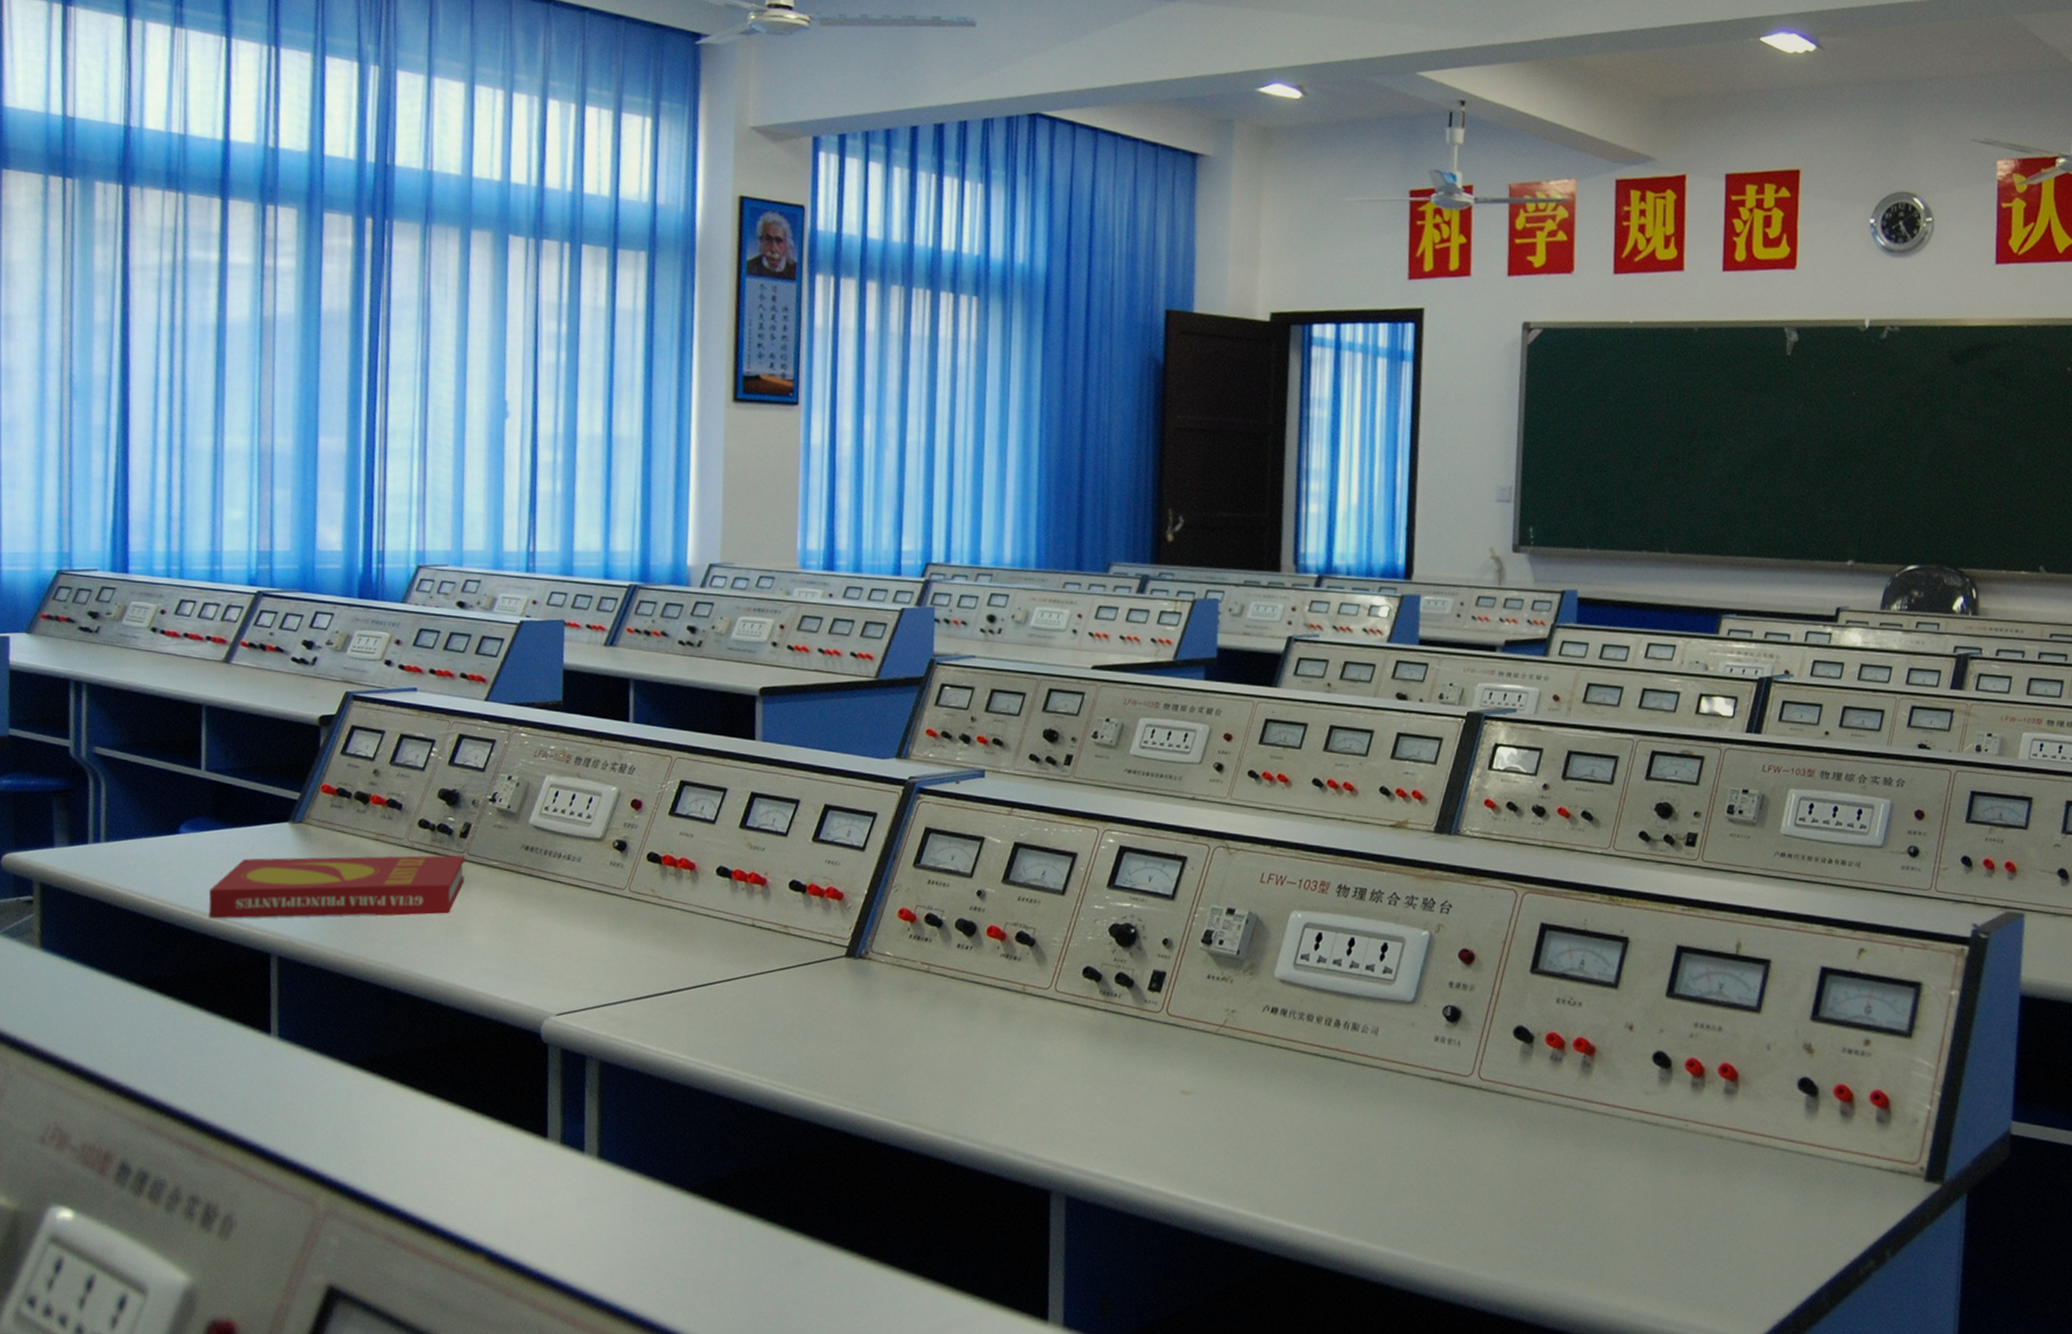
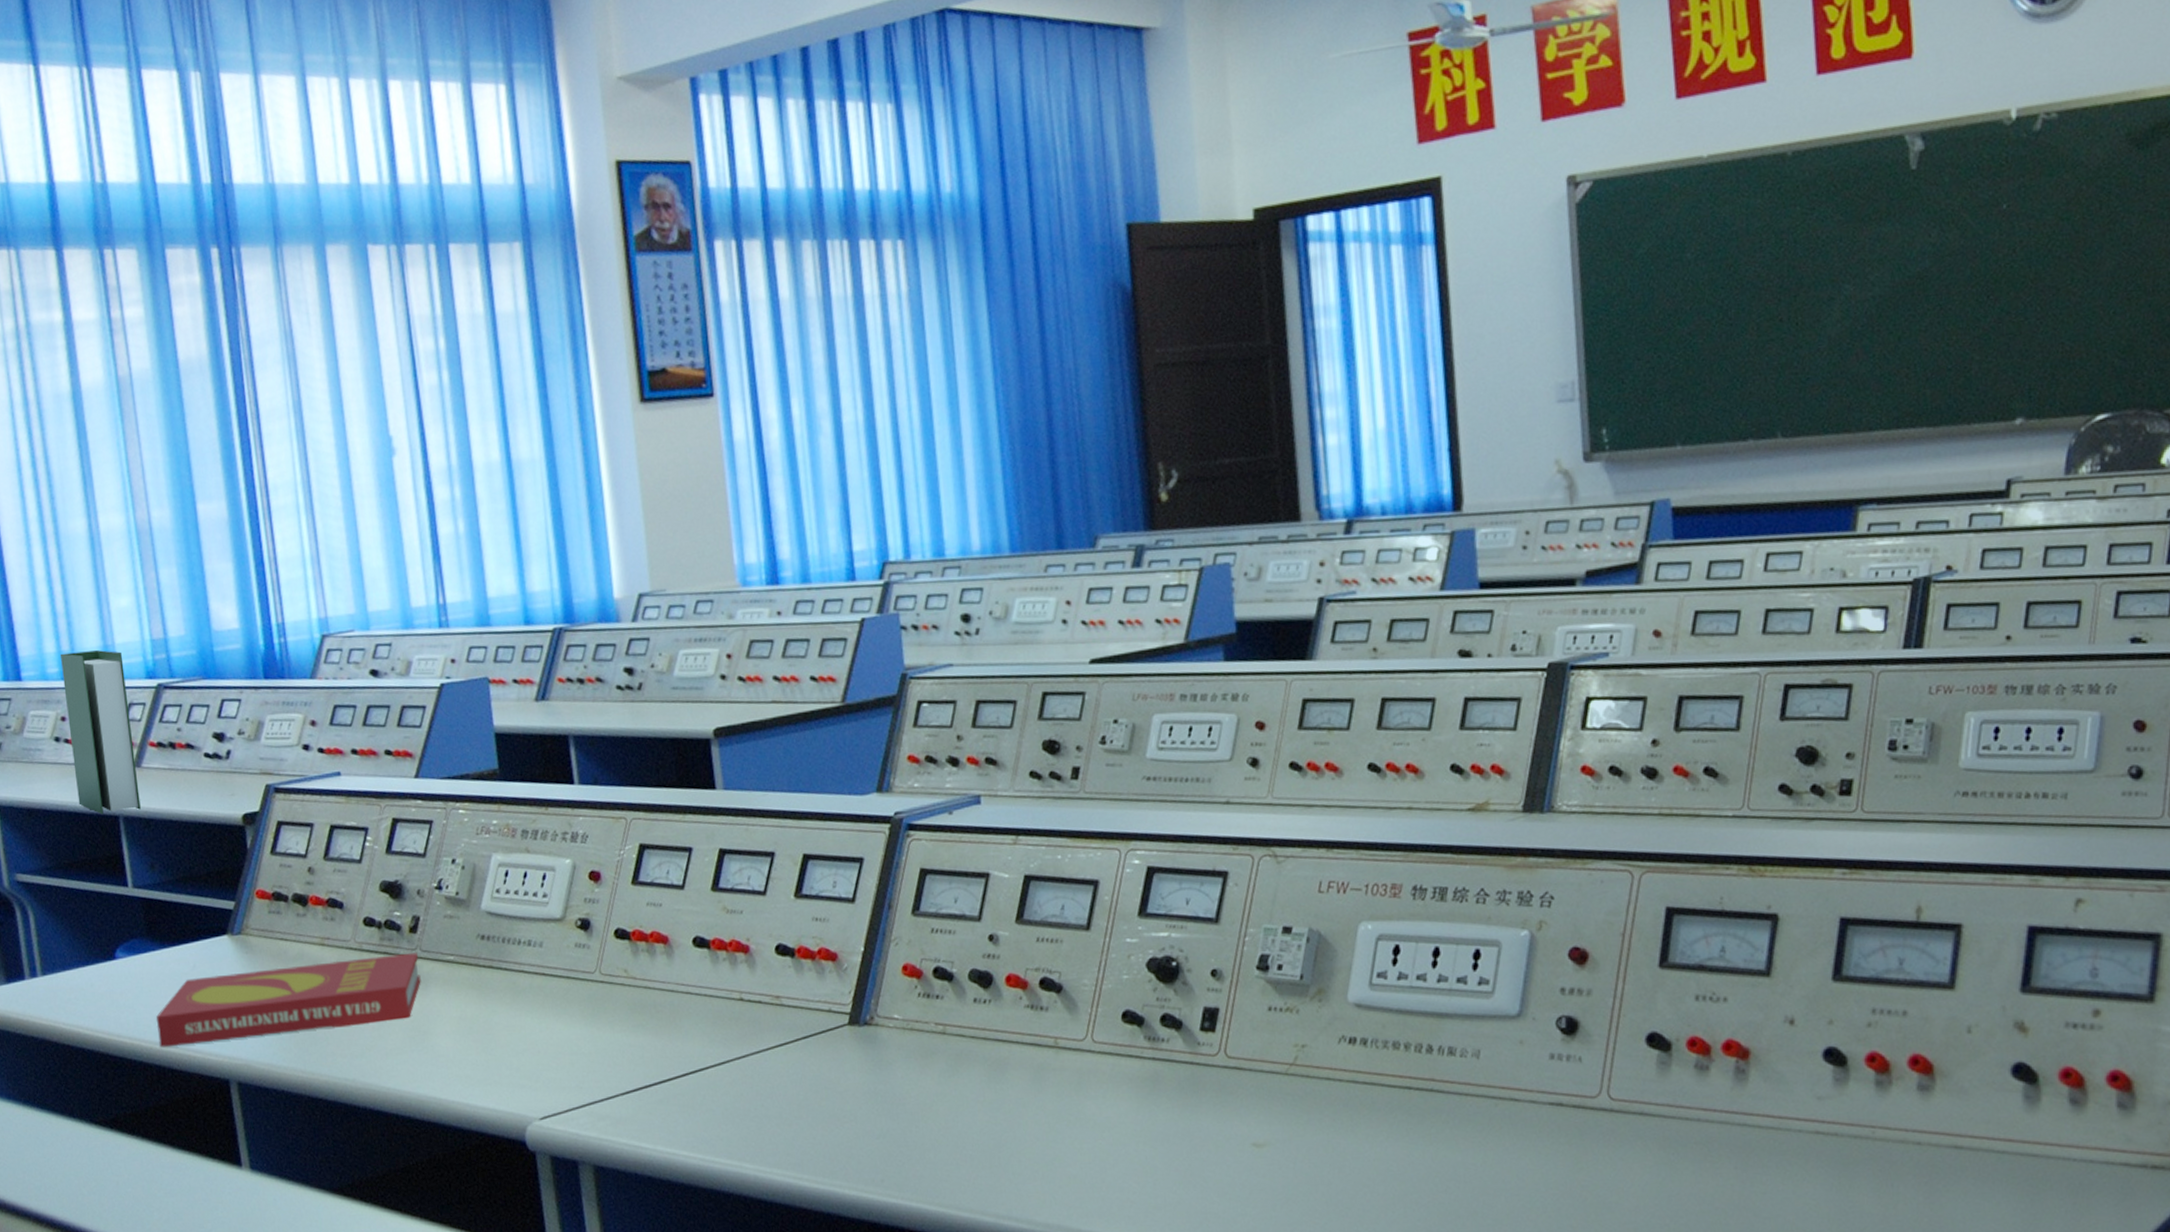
binder: none [165,553,229,702] -> present [59,650,141,815]

